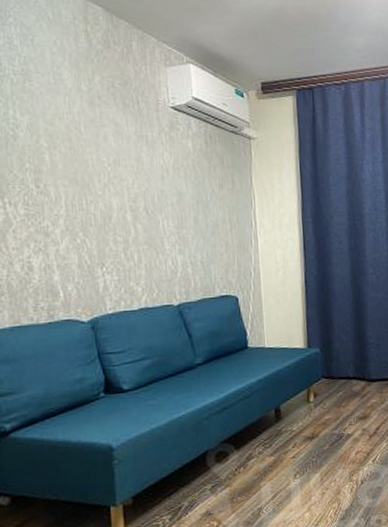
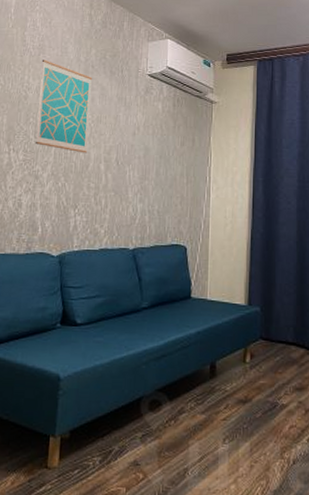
wall art: none [30,88,107,203] -> present [36,59,93,153]

